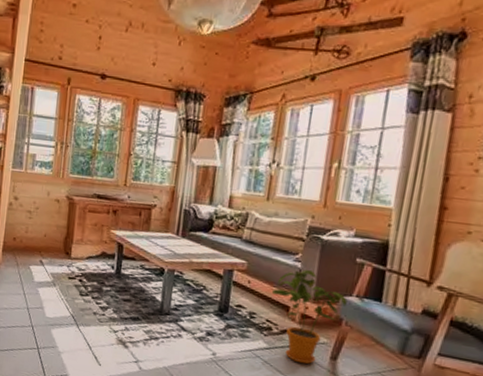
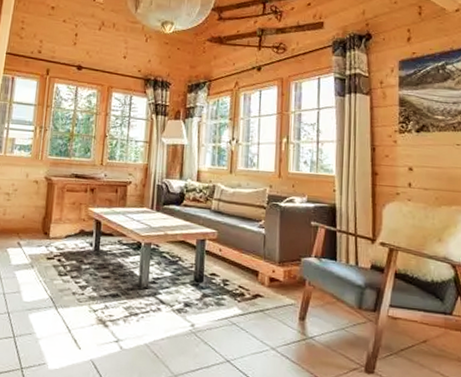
house plant: present [271,270,348,365] -> none [241,235,308,327]

